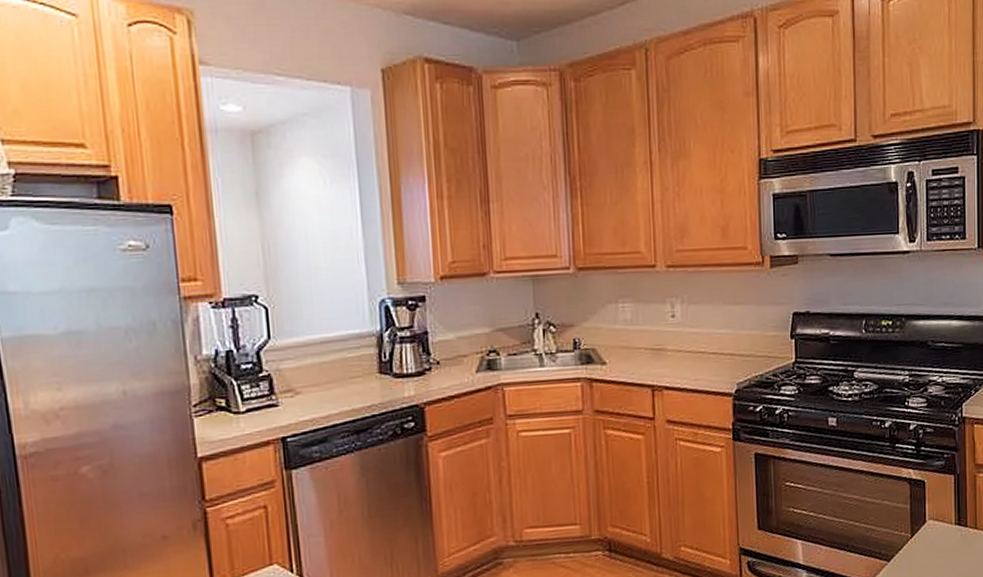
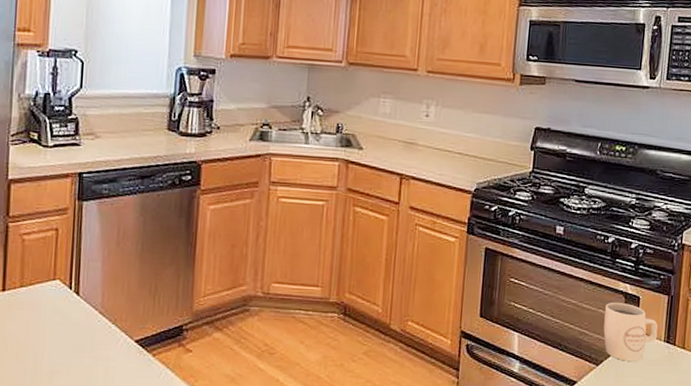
mug: none [889,490,948,552] -> present [603,302,658,362]

